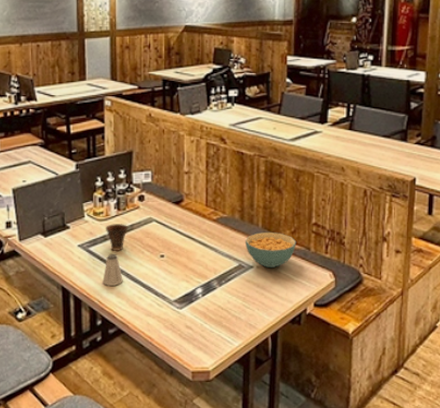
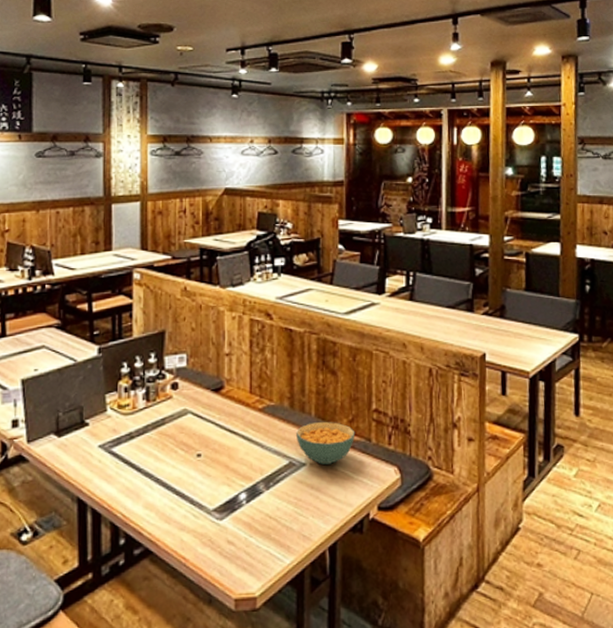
saltshaker: present [103,254,123,286] -> none [127,455,152,495]
cup: present [105,224,129,251] -> none [131,417,159,451]

